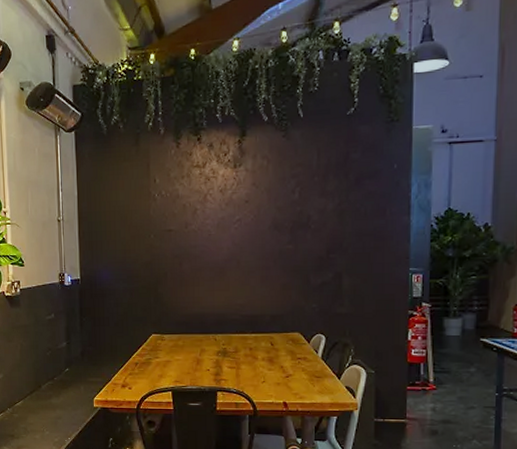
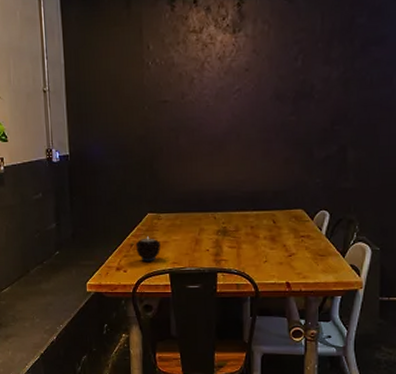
candle: none [140,356,165,379] -> present [135,236,161,261]

